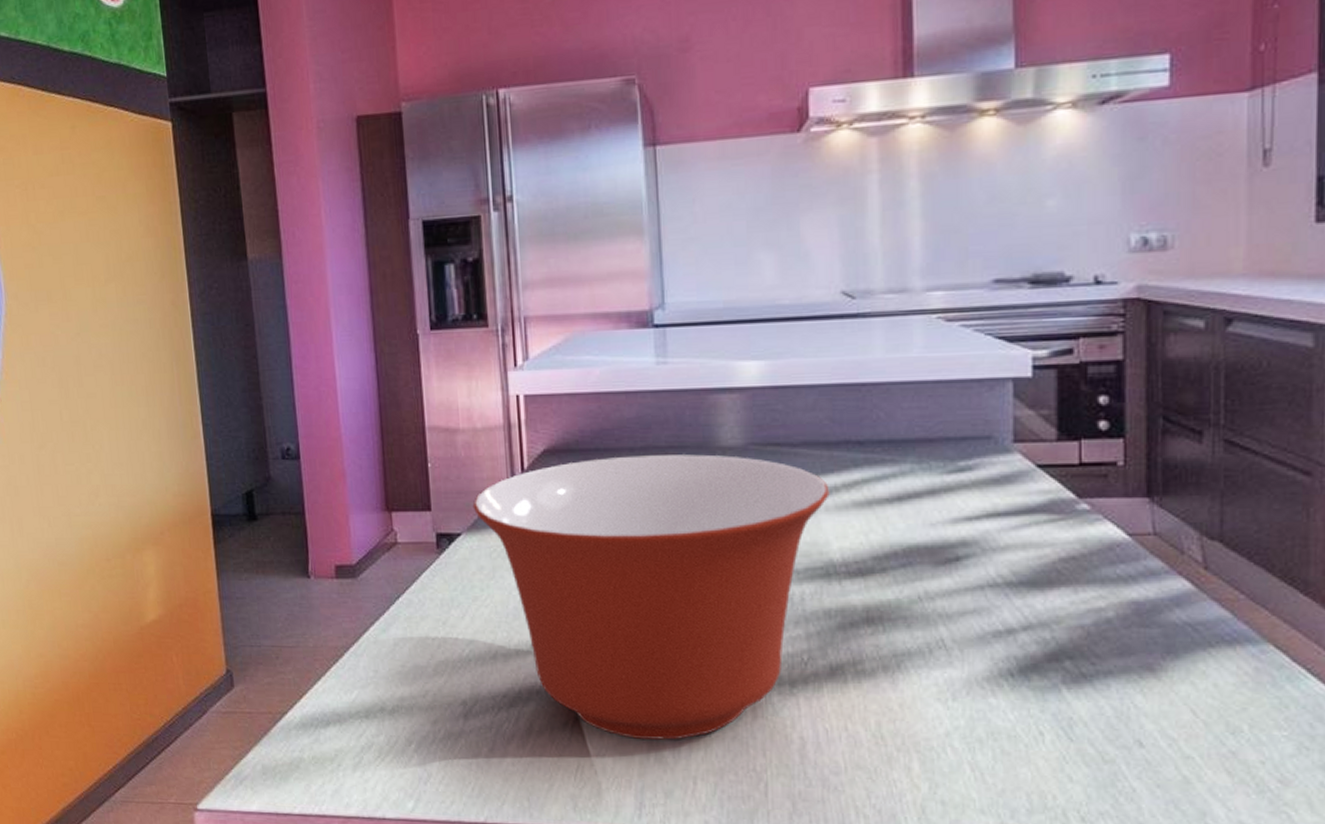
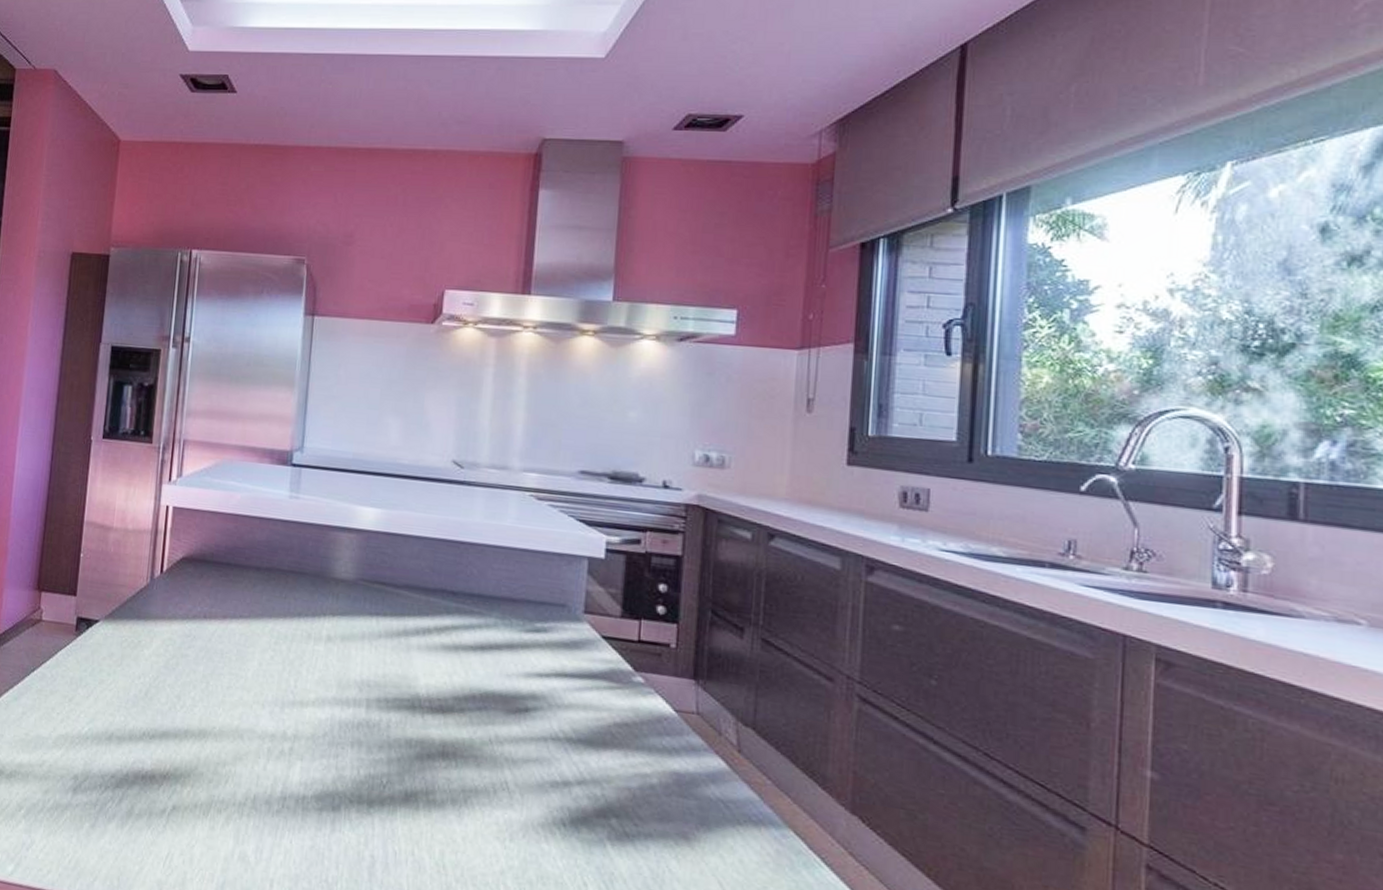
mixing bowl: present [472,454,830,740] -> none [113,571,423,842]

